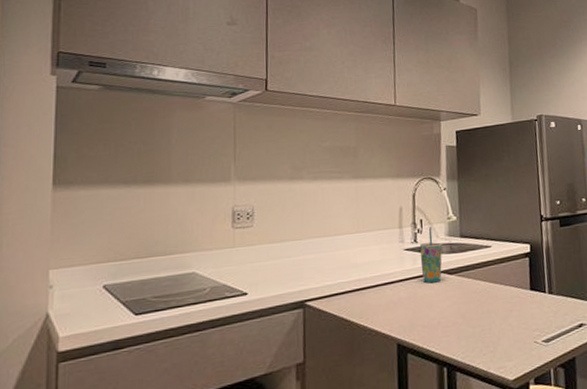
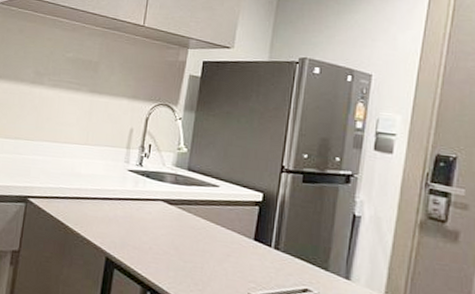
cup: present [419,227,443,283] -> none [141,153,168,209]

